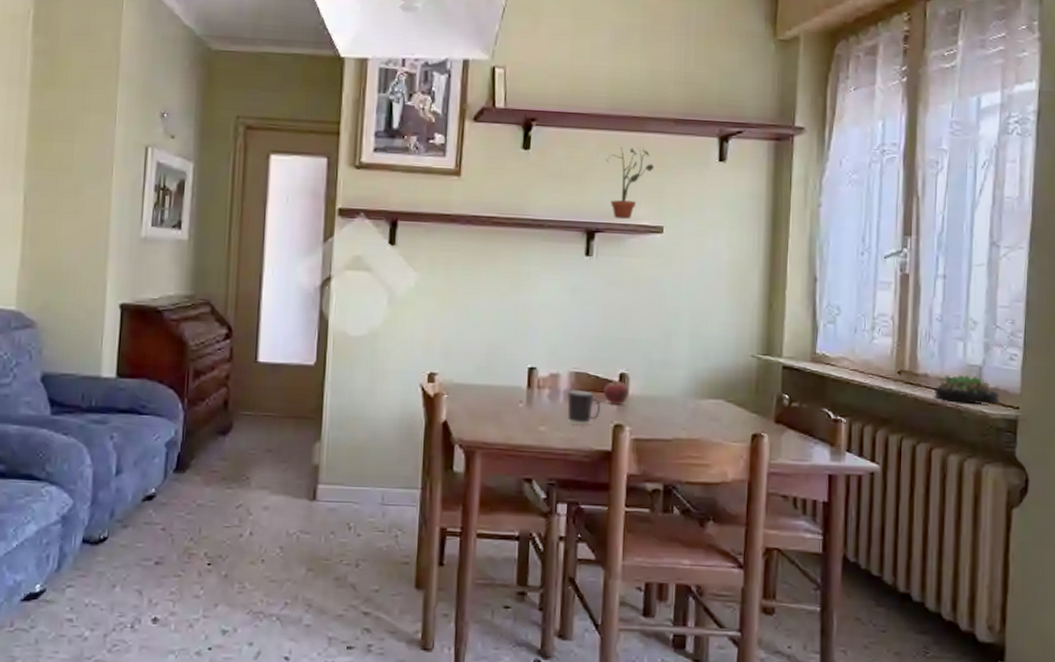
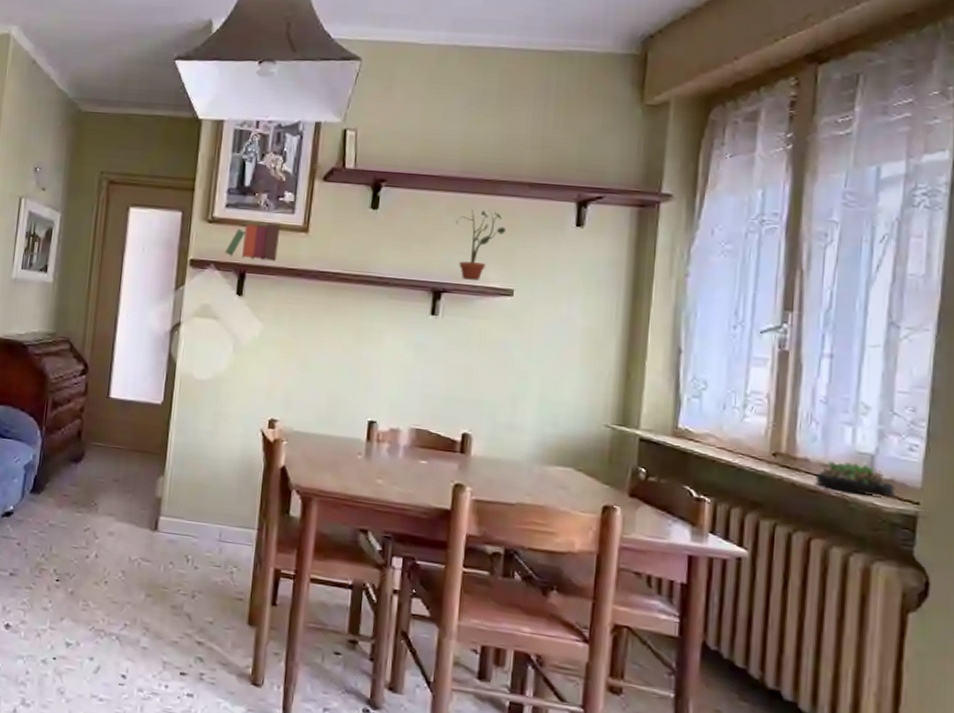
books: none [375,168,431,208] -> present [225,224,280,262]
mug: present [567,390,602,426] -> none [405,446,442,482]
fruit: present [603,381,629,405] -> none [444,440,471,465]

